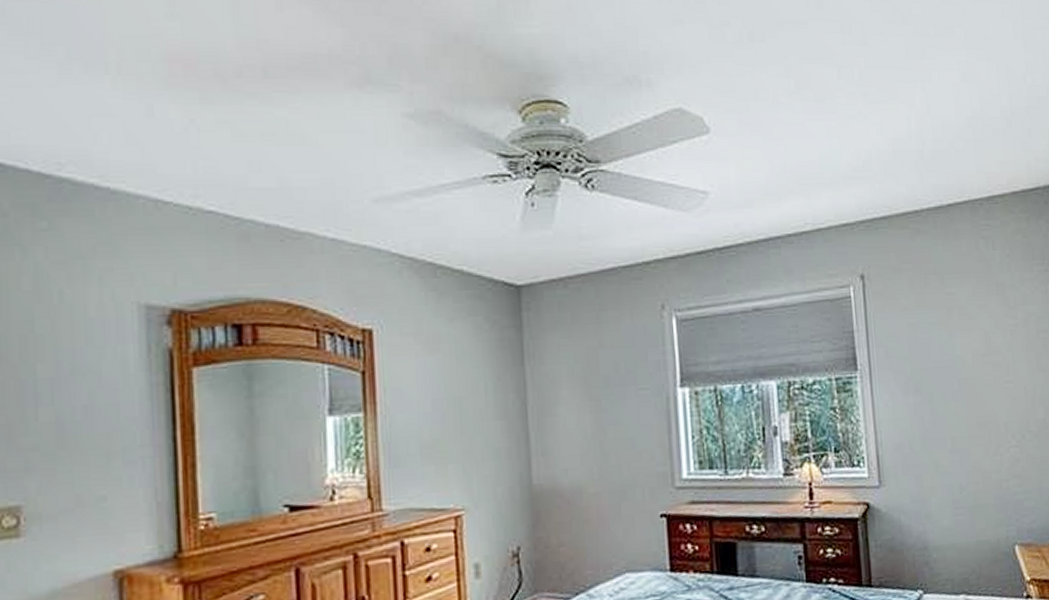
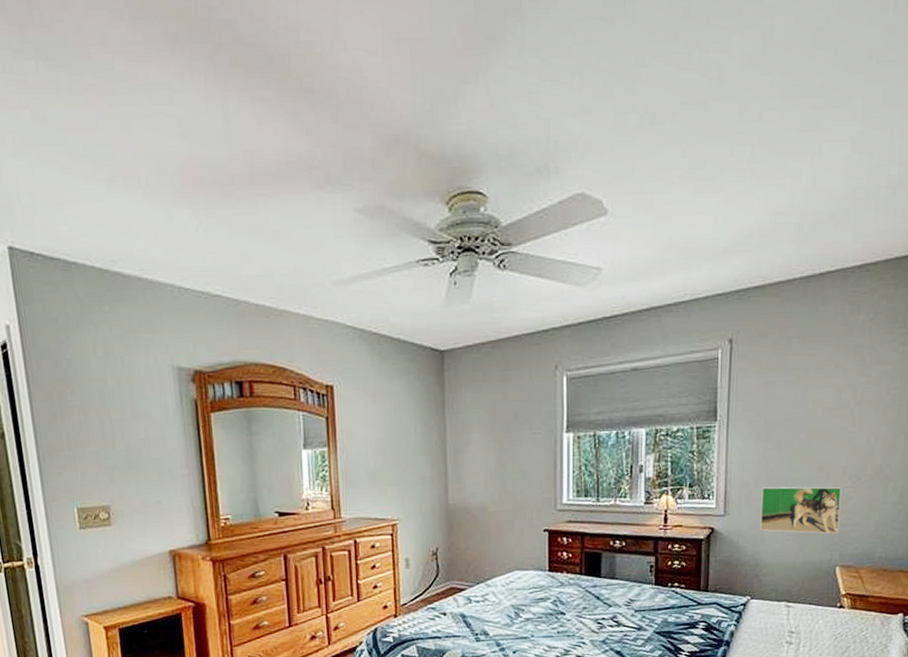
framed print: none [918,446,1012,505] -> present [759,486,842,534]

